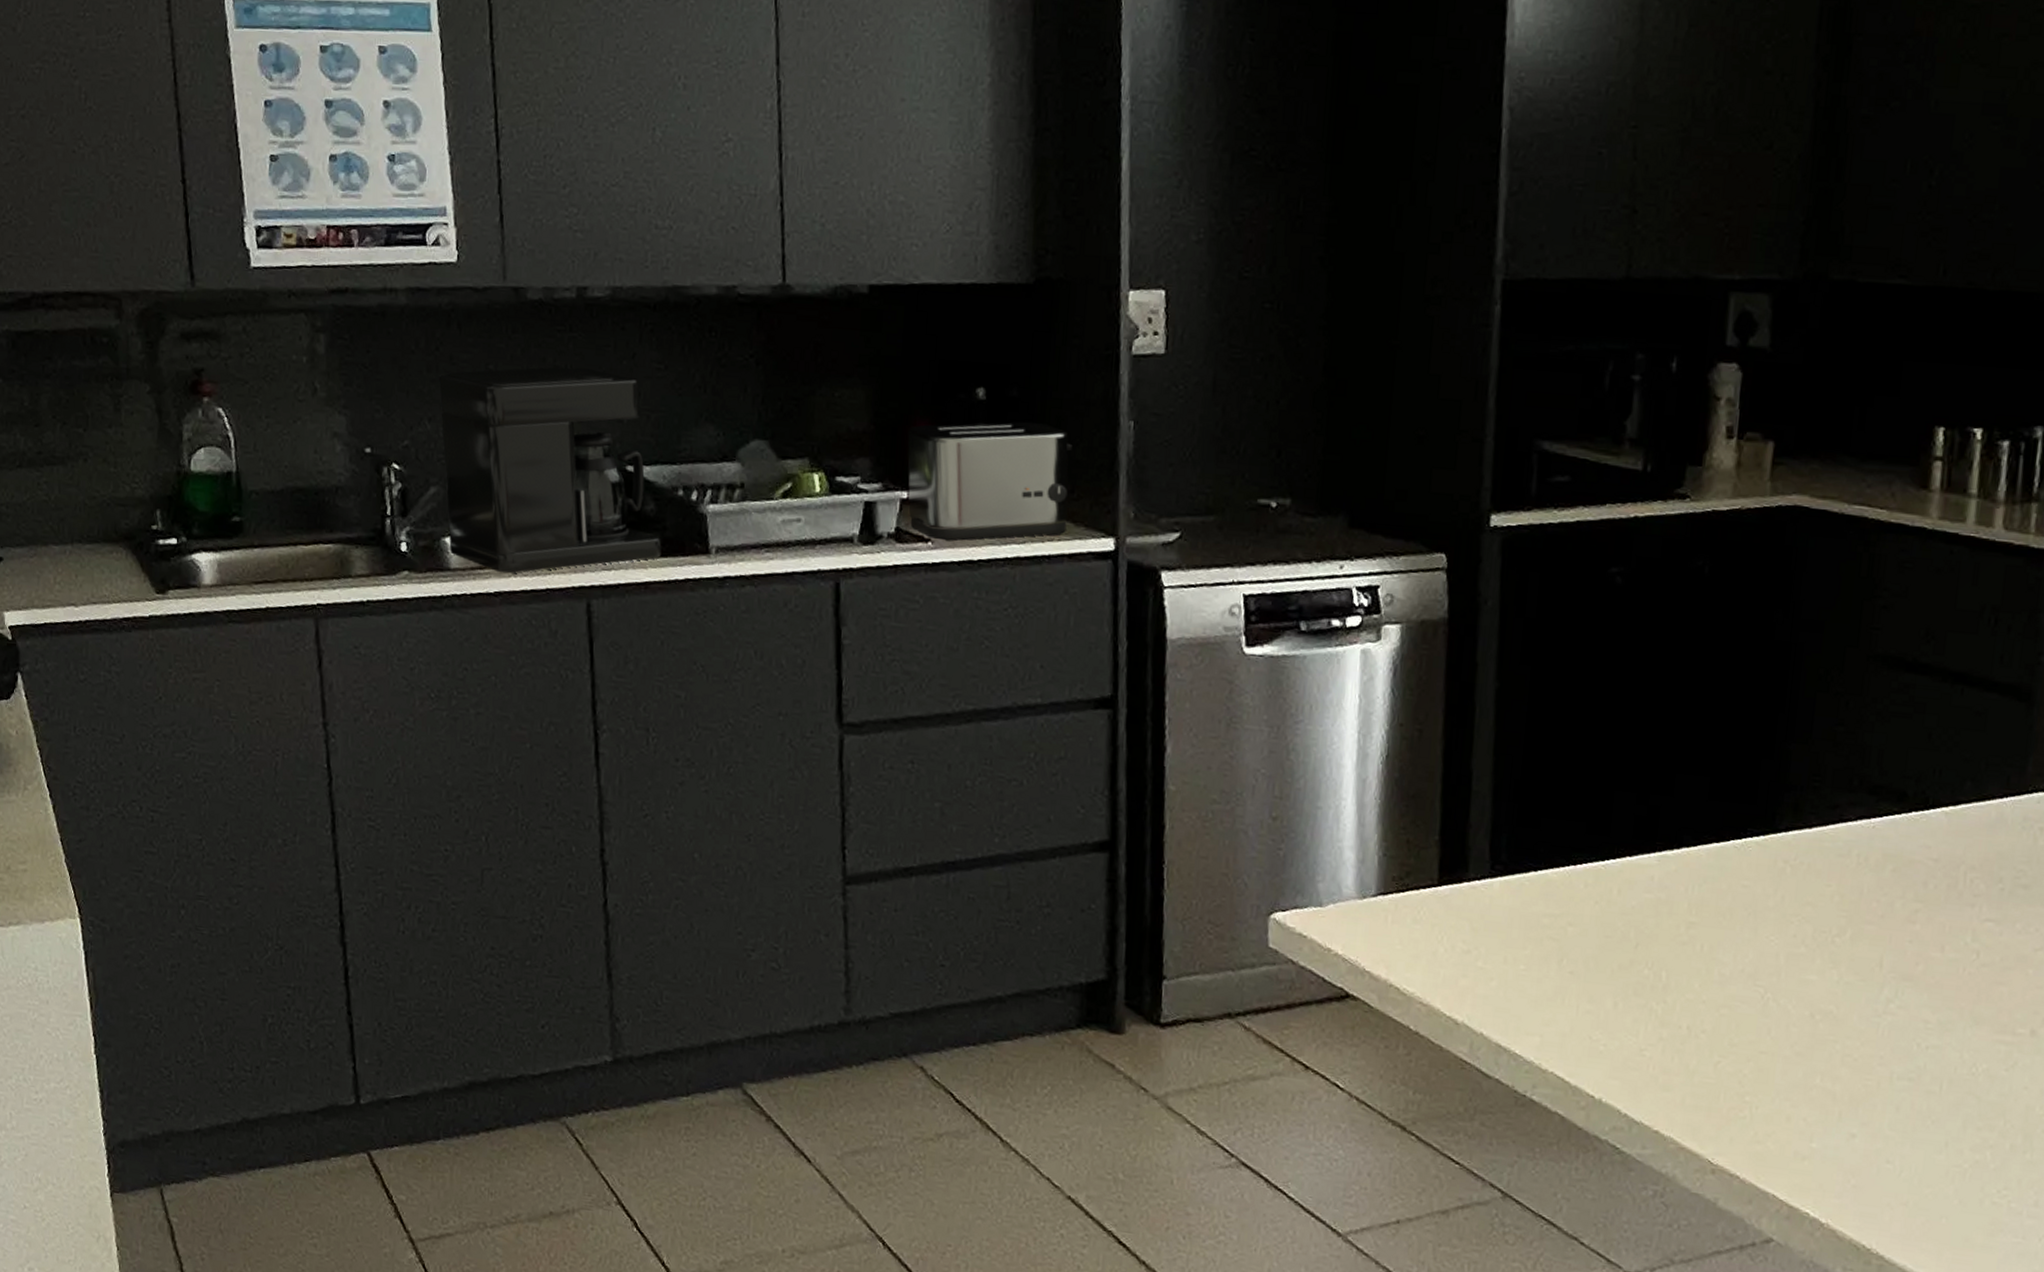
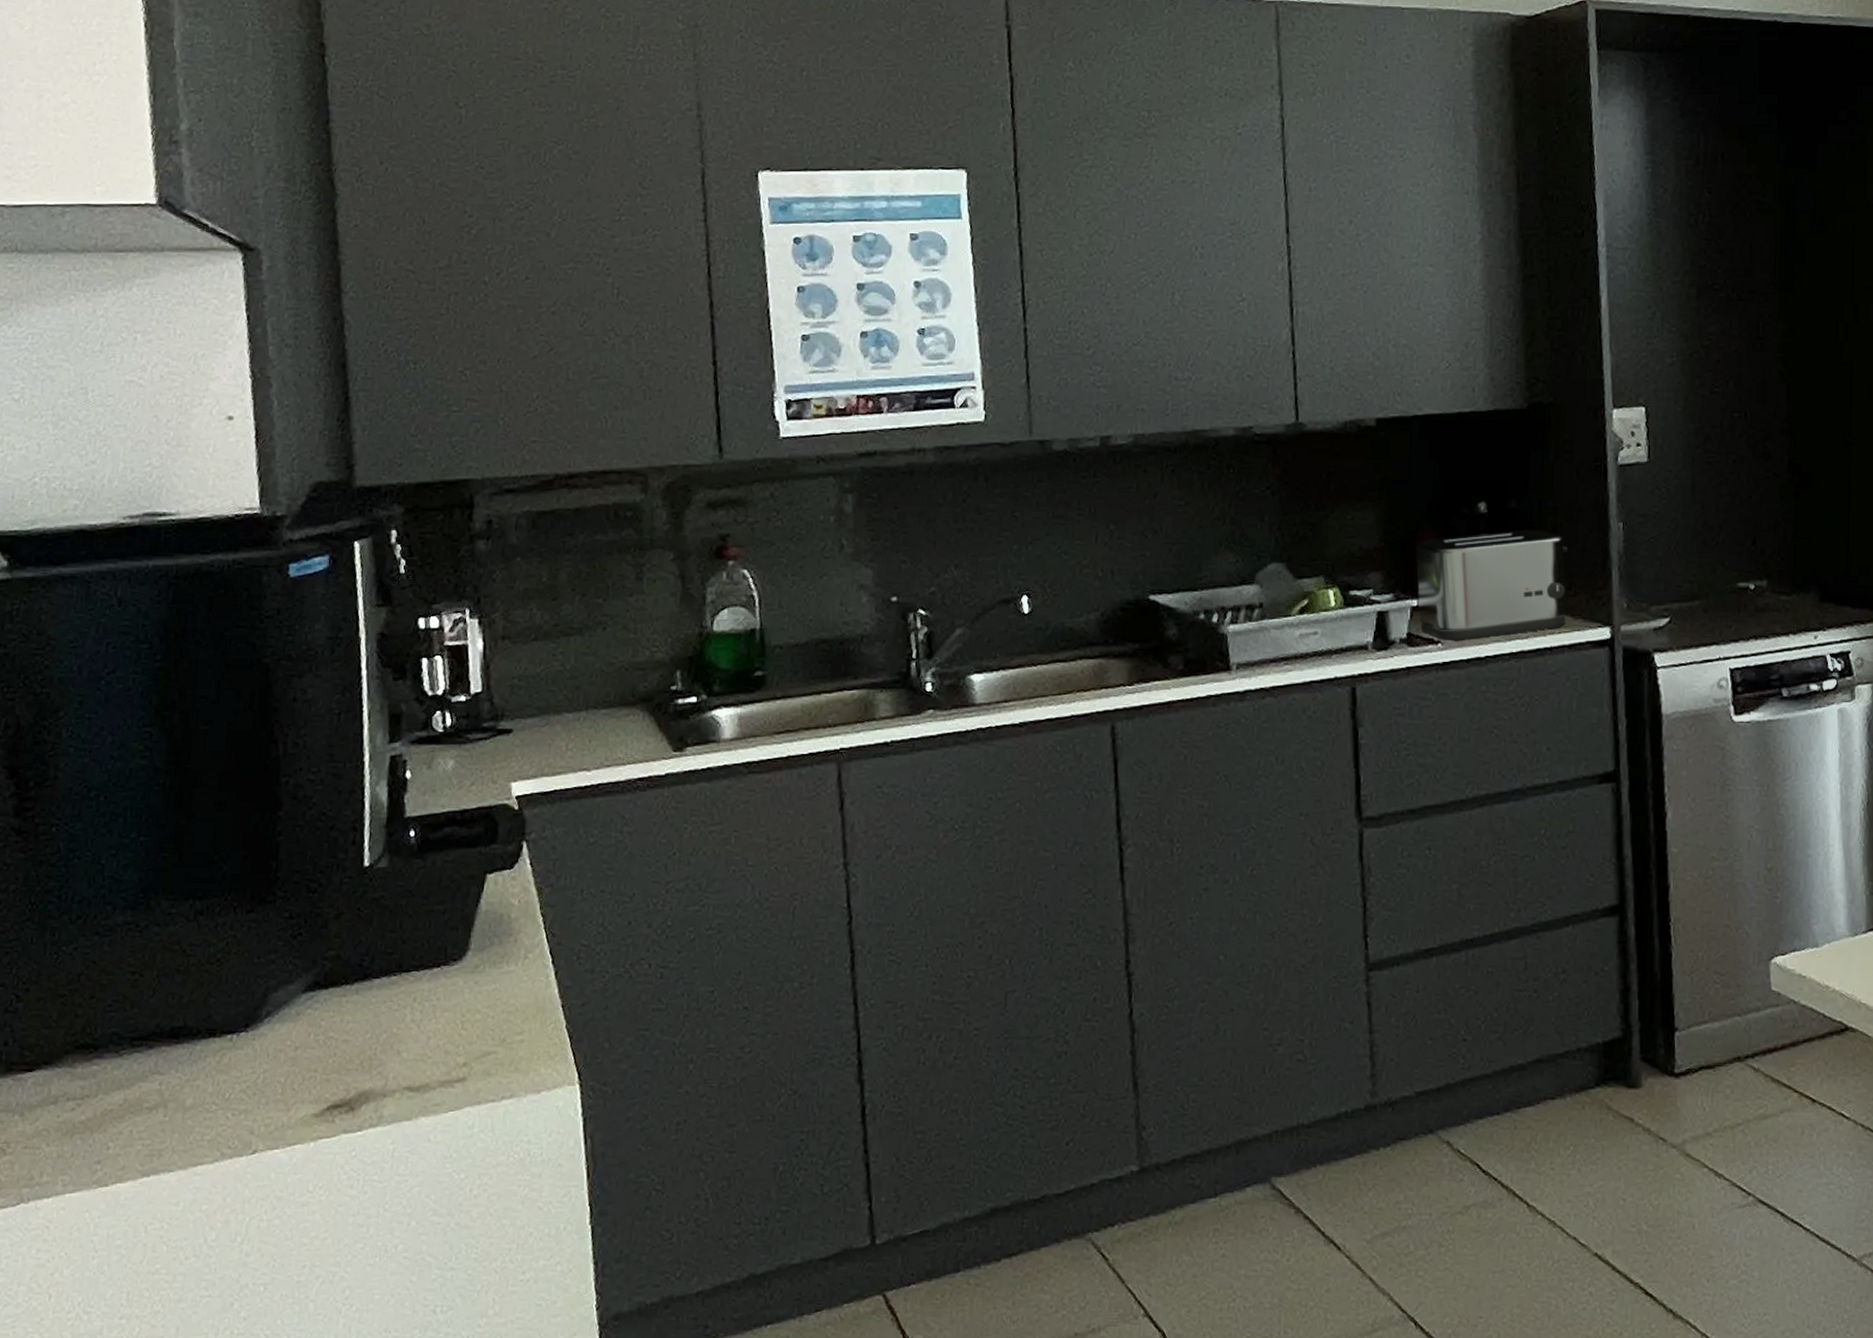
coffee maker: present [439,366,662,574] -> none [966,508,1184,704]

